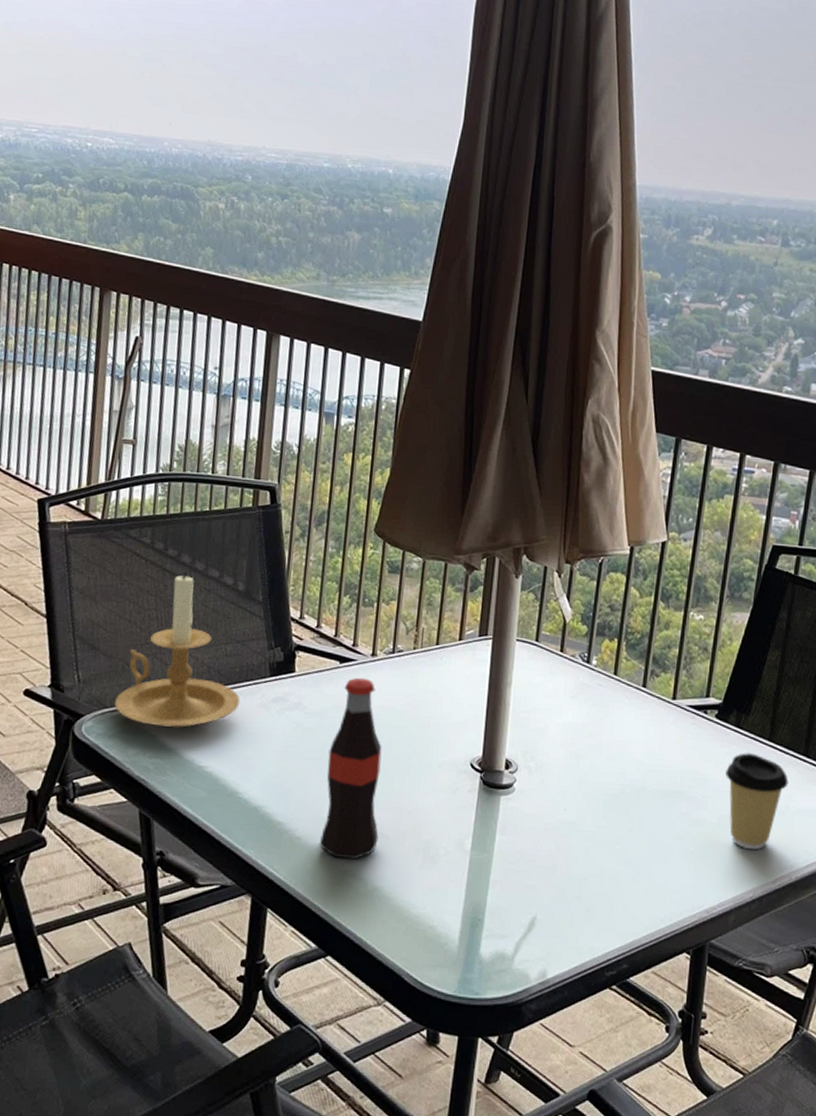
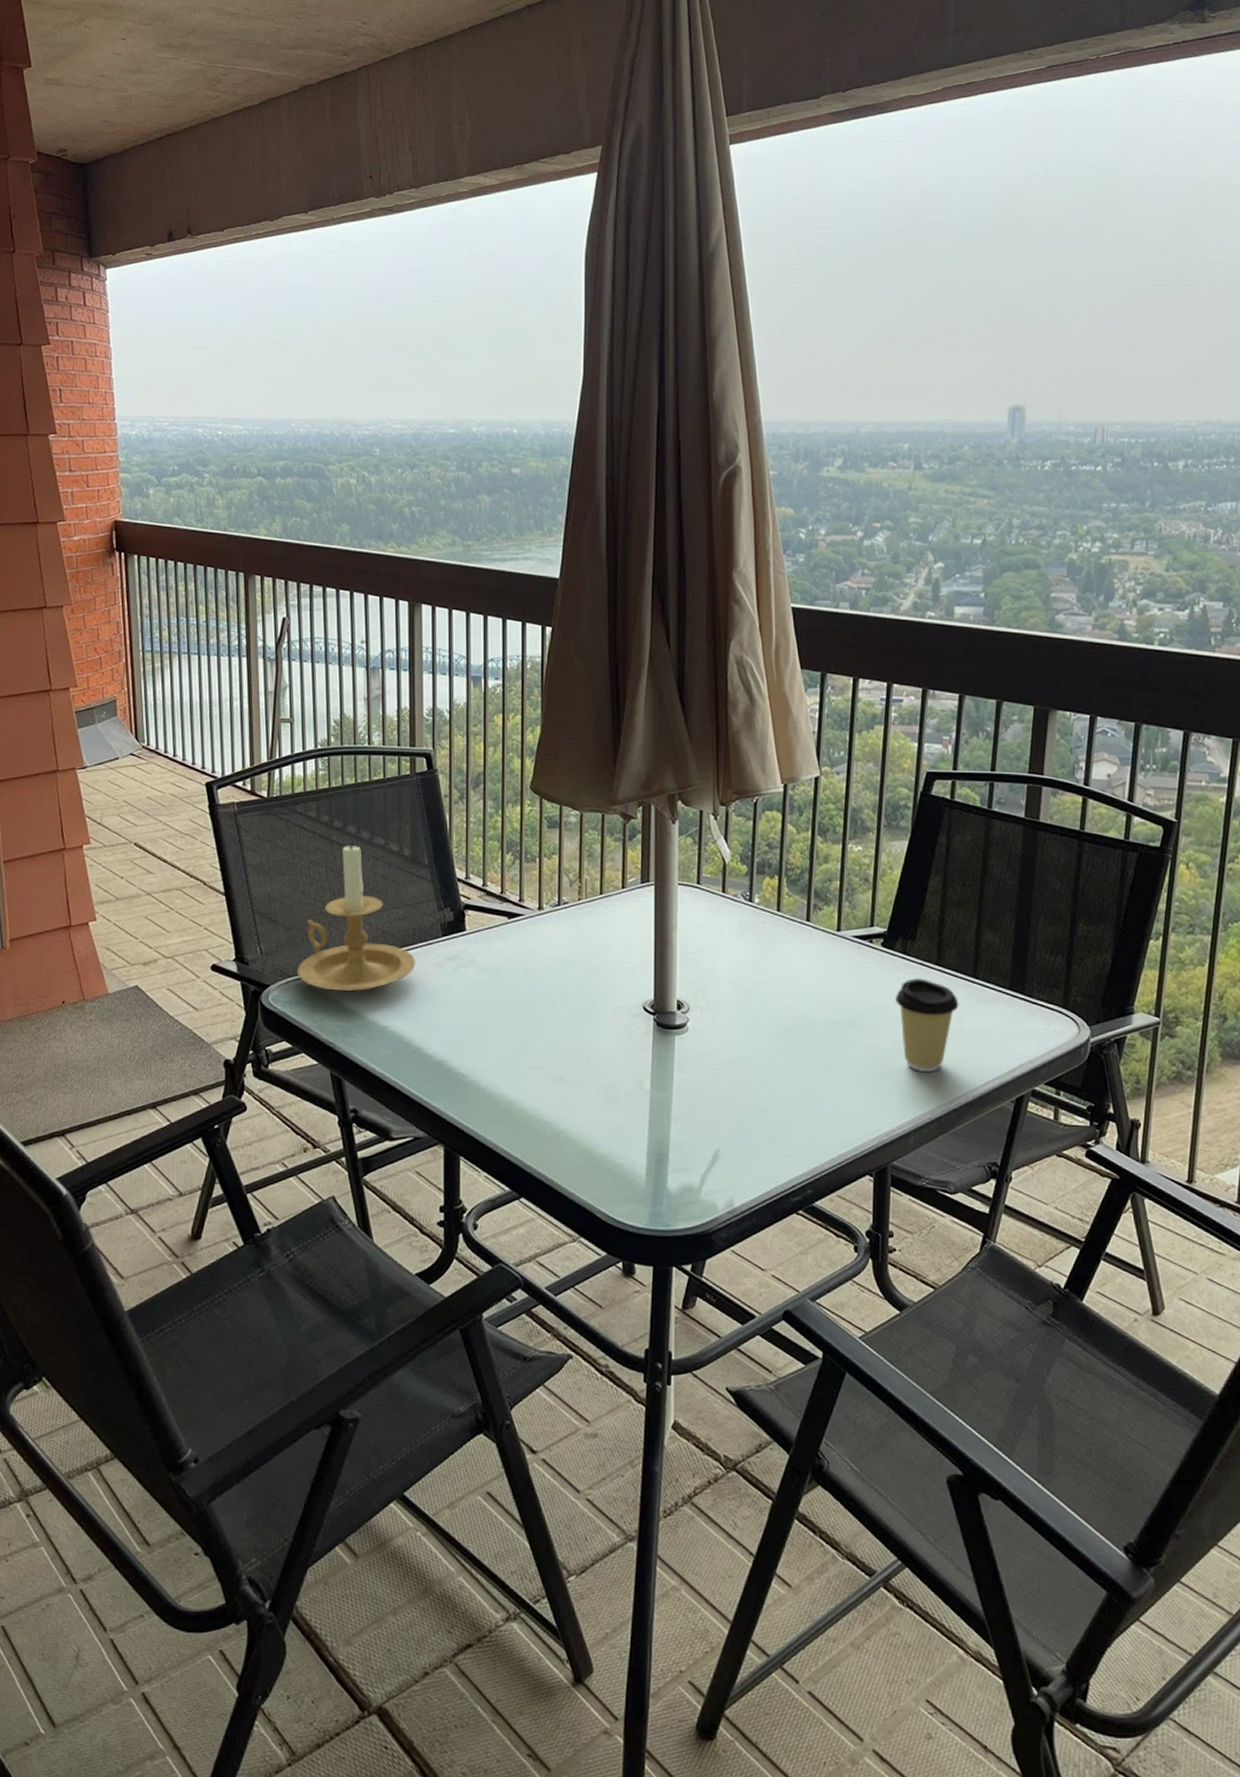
bottle: present [319,677,382,860] -> none [503,931,560,1105]

